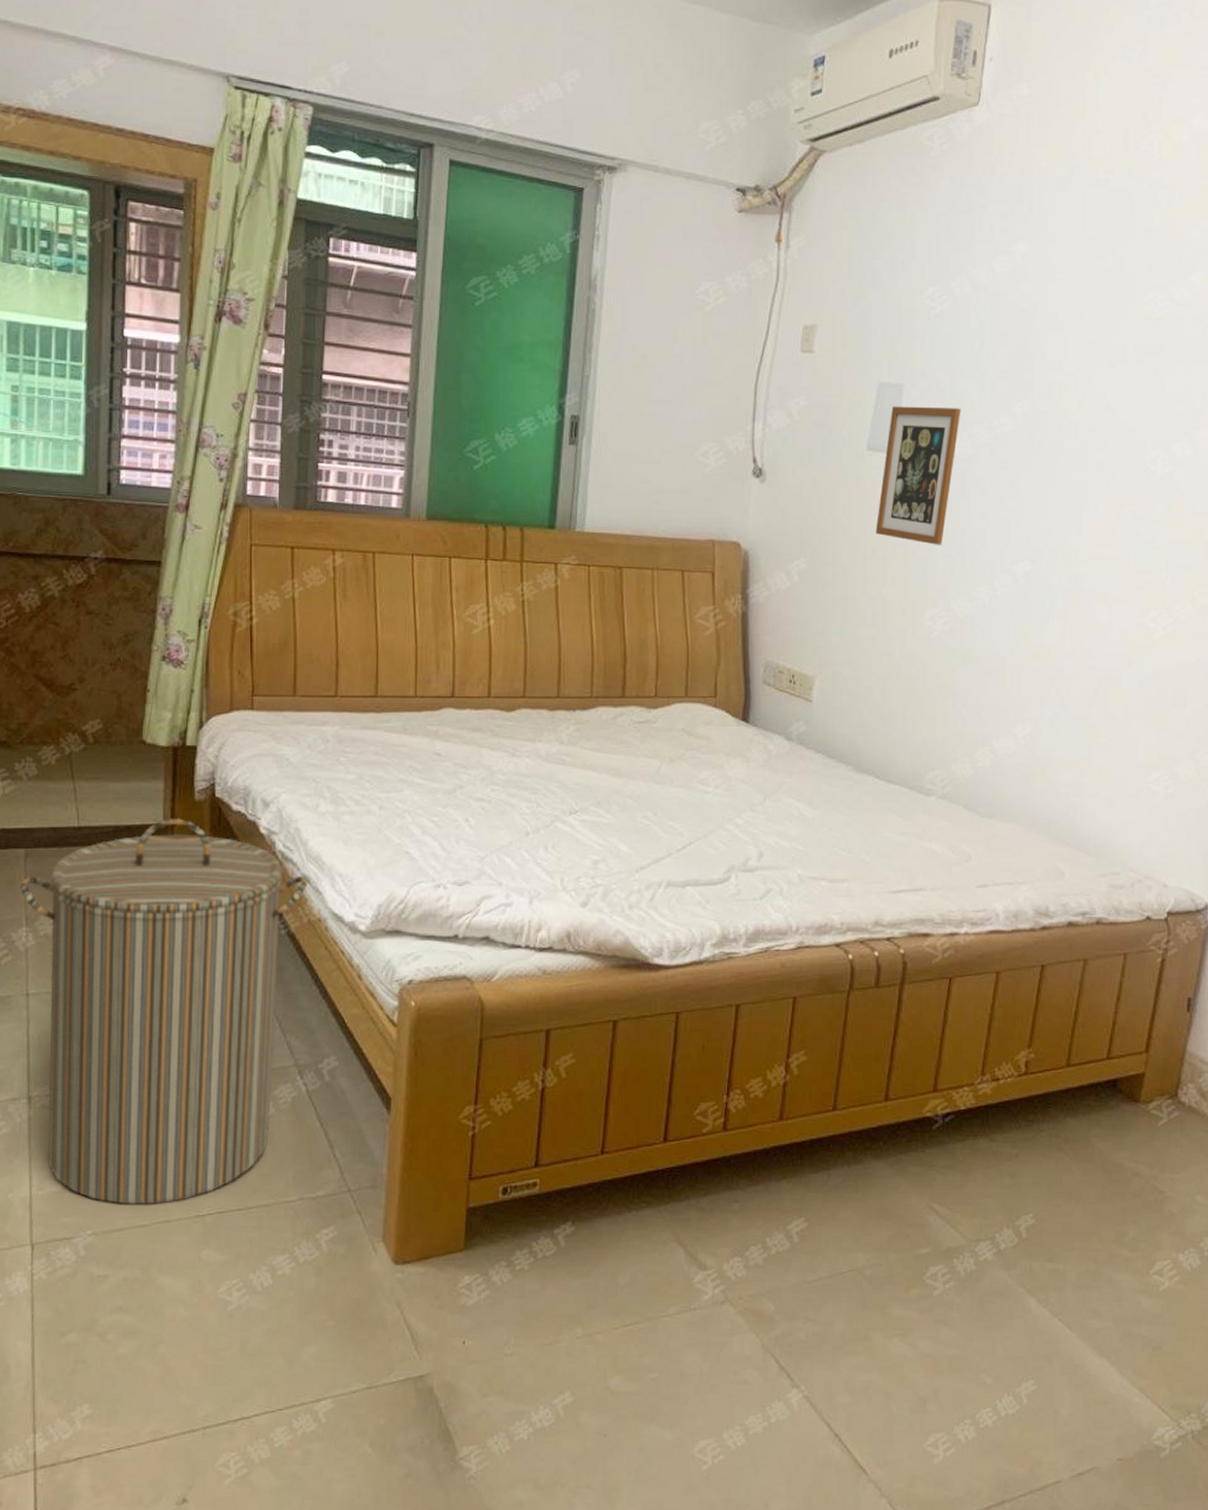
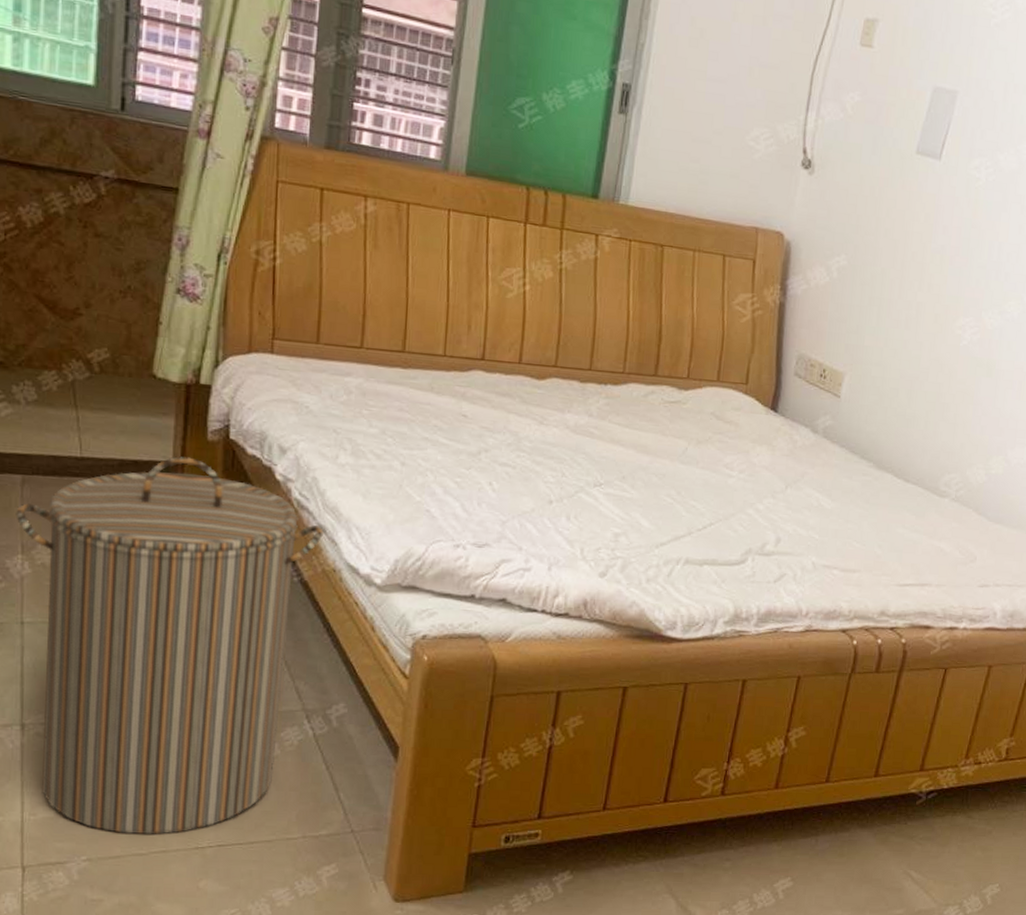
picture frame: present [875,406,961,545] -> none [916,112,1011,256]

